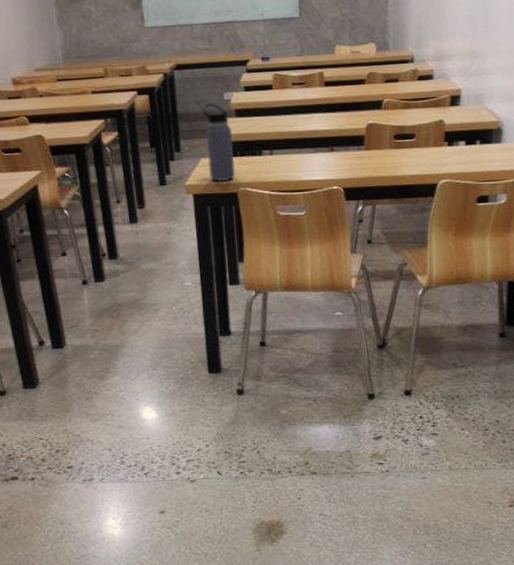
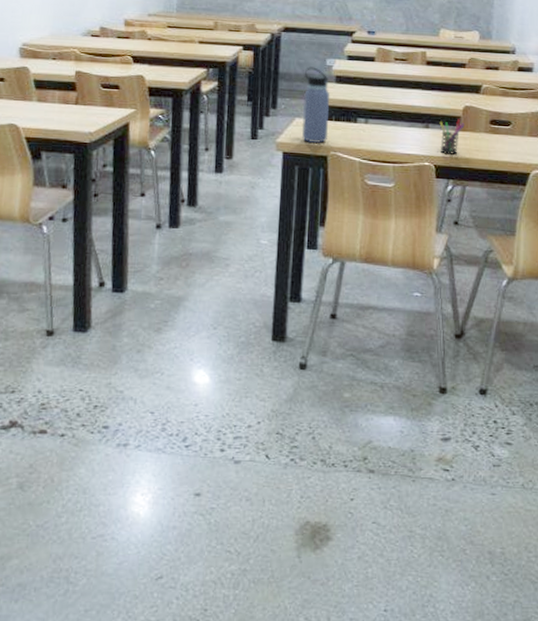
pen holder: none [344,138,369,175] -> present [439,119,465,155]

